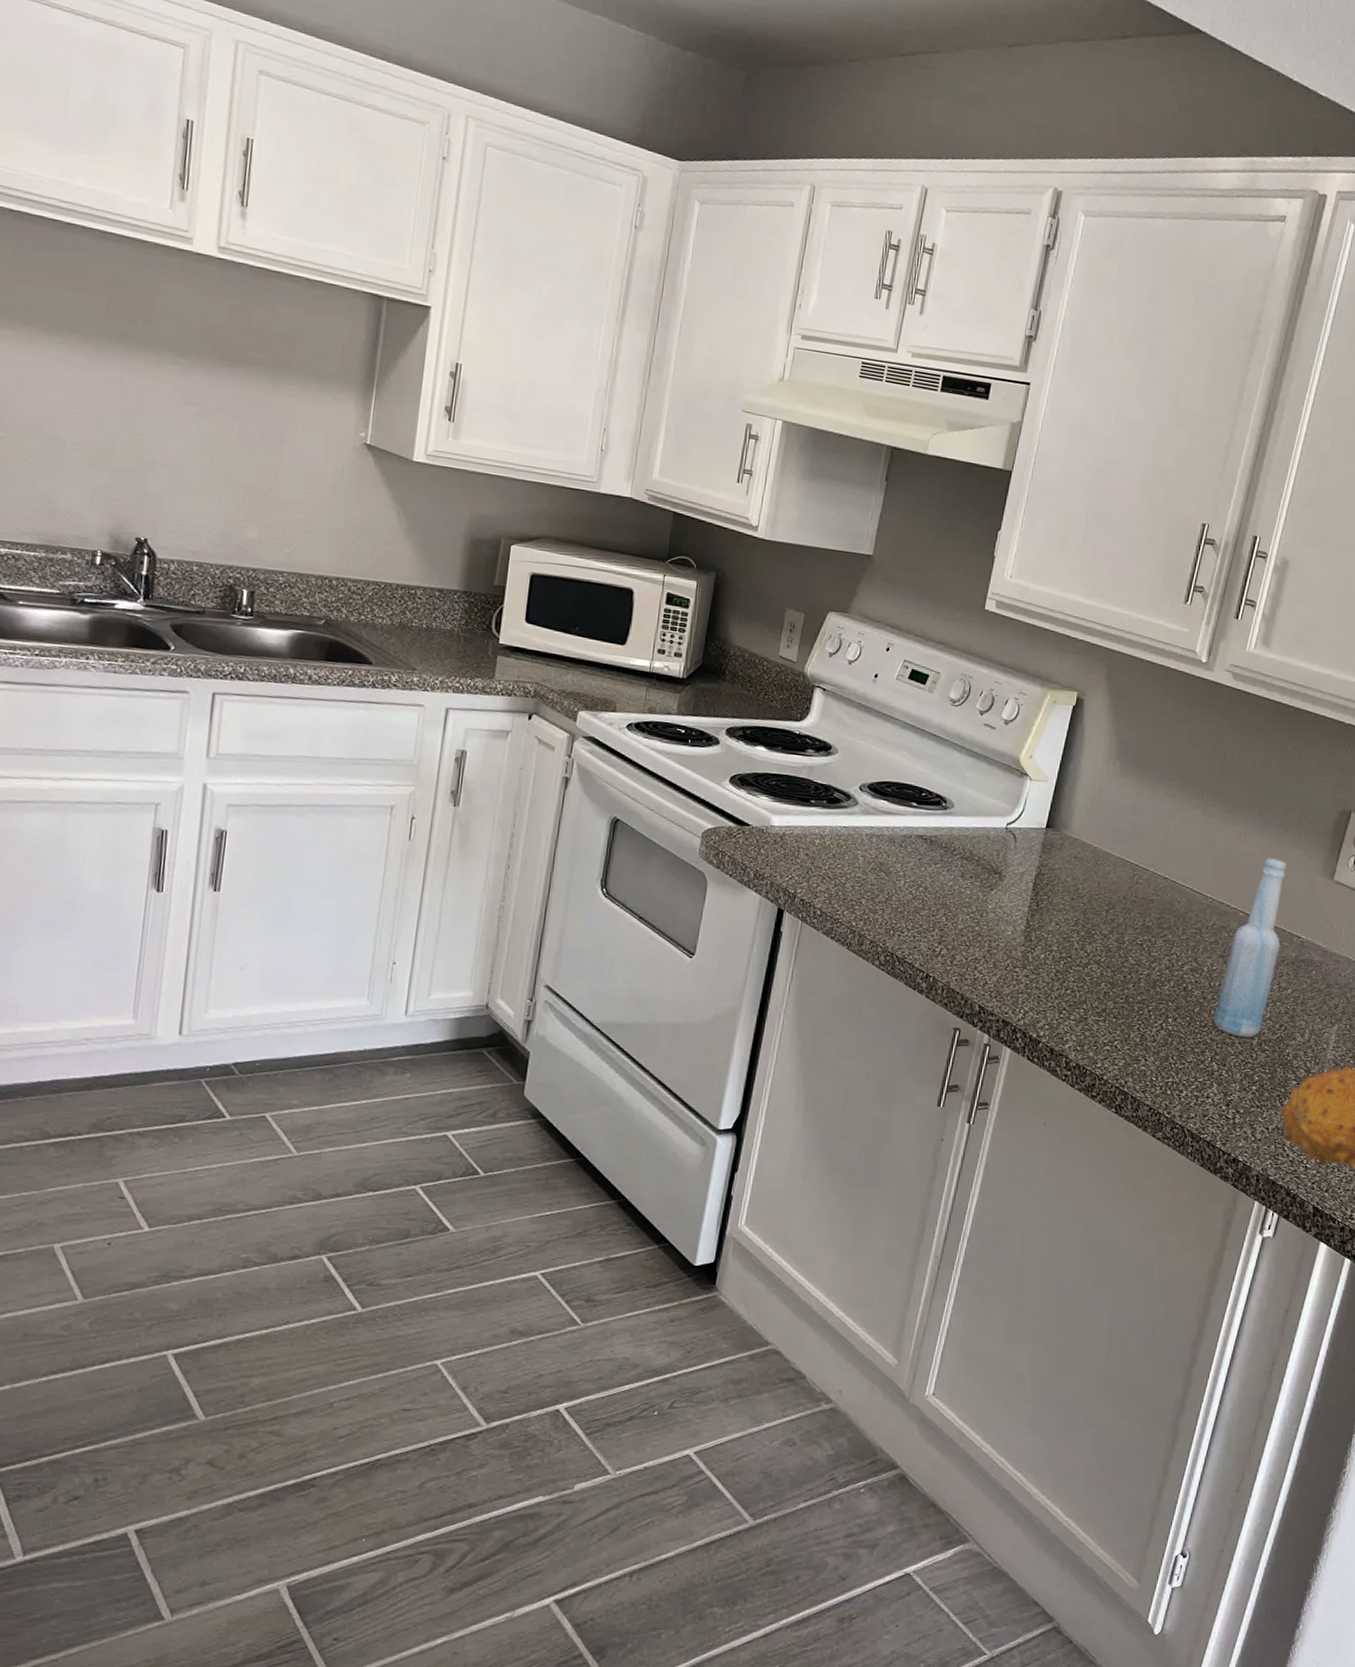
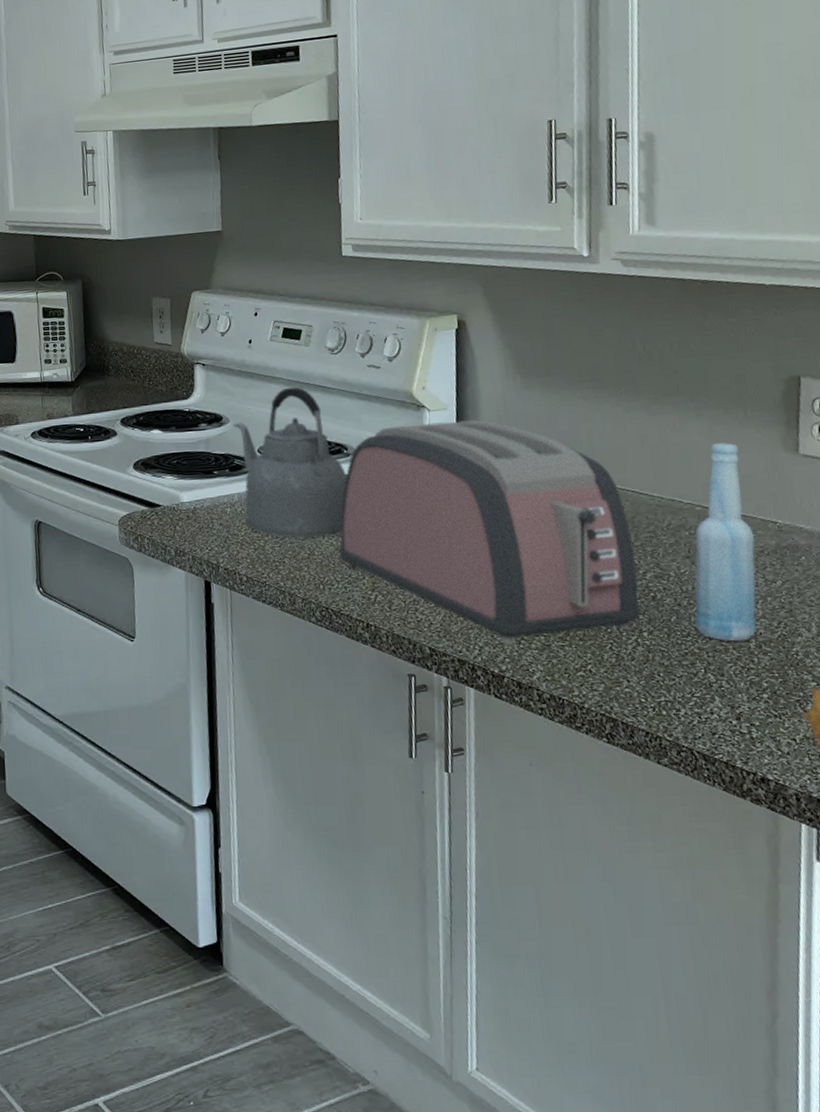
kettle: none [831,730,940,885] -> present [233,386,347,538]
toaster: none [915,788,1181,1013] -> present [338,418,640,644]

